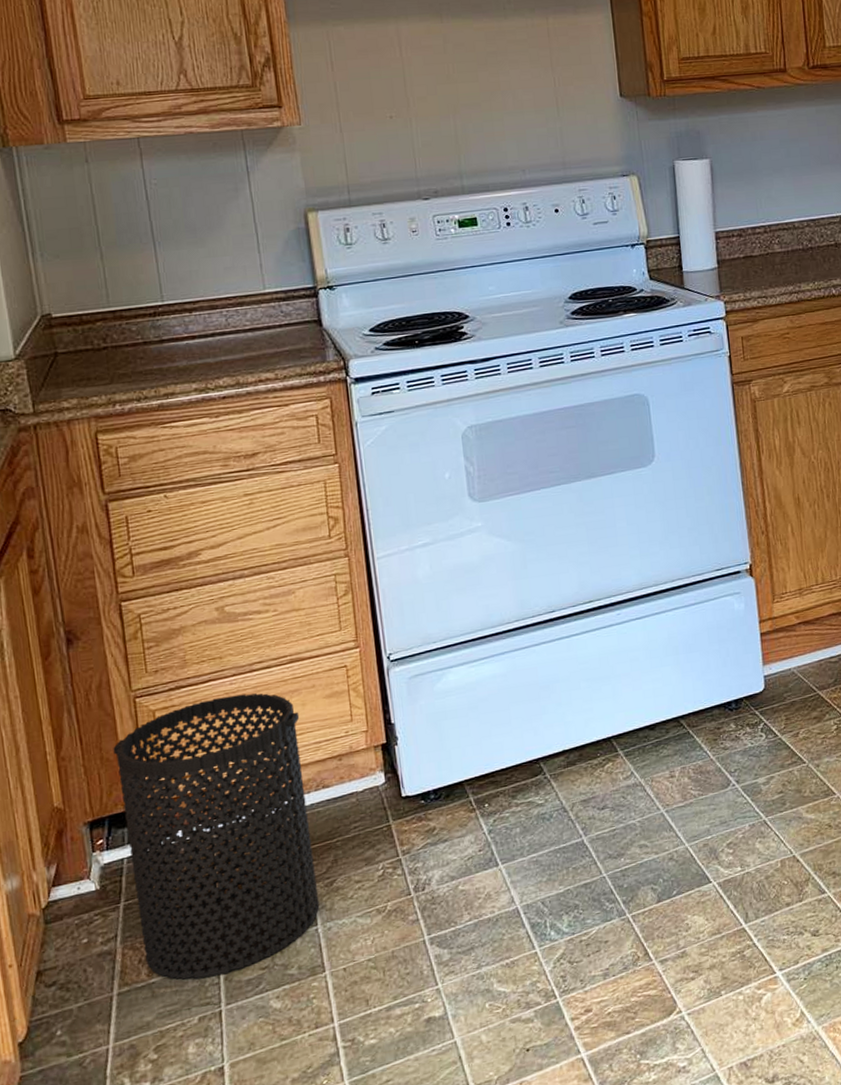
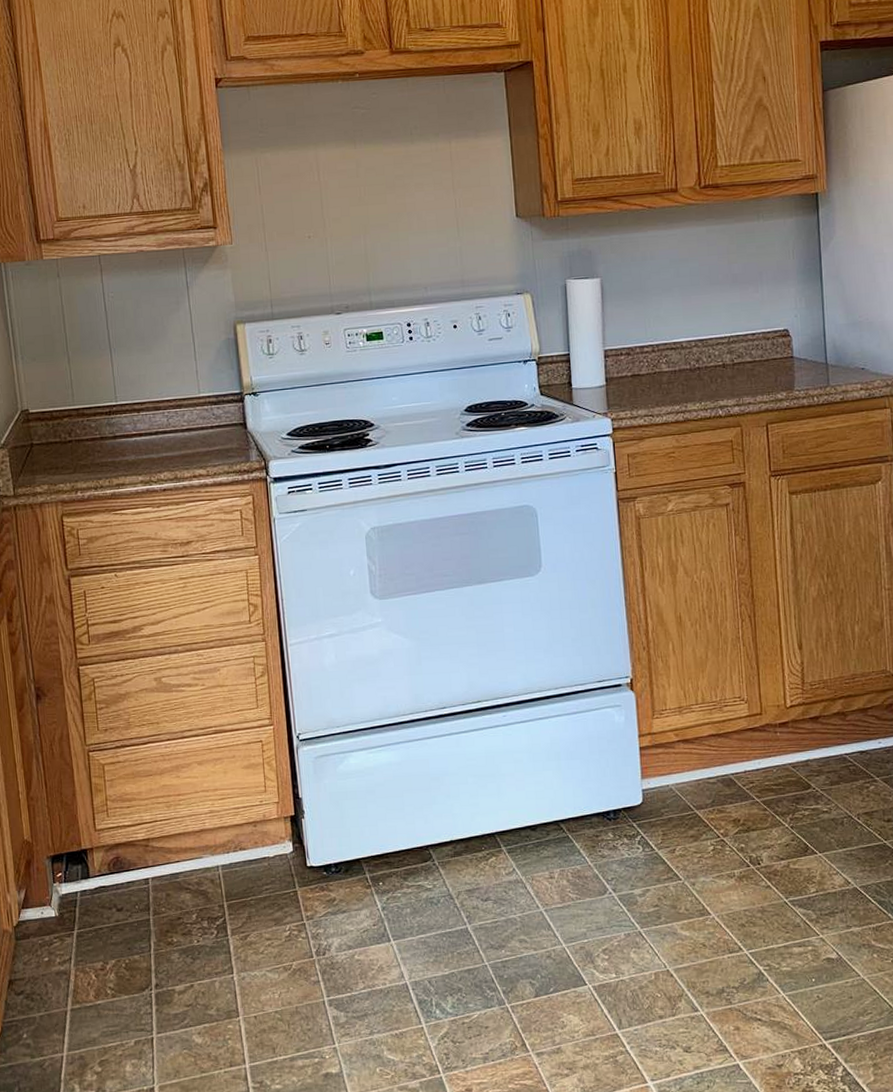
trash can: present [113,693,320,980] -> none [71,757,236,1007]

